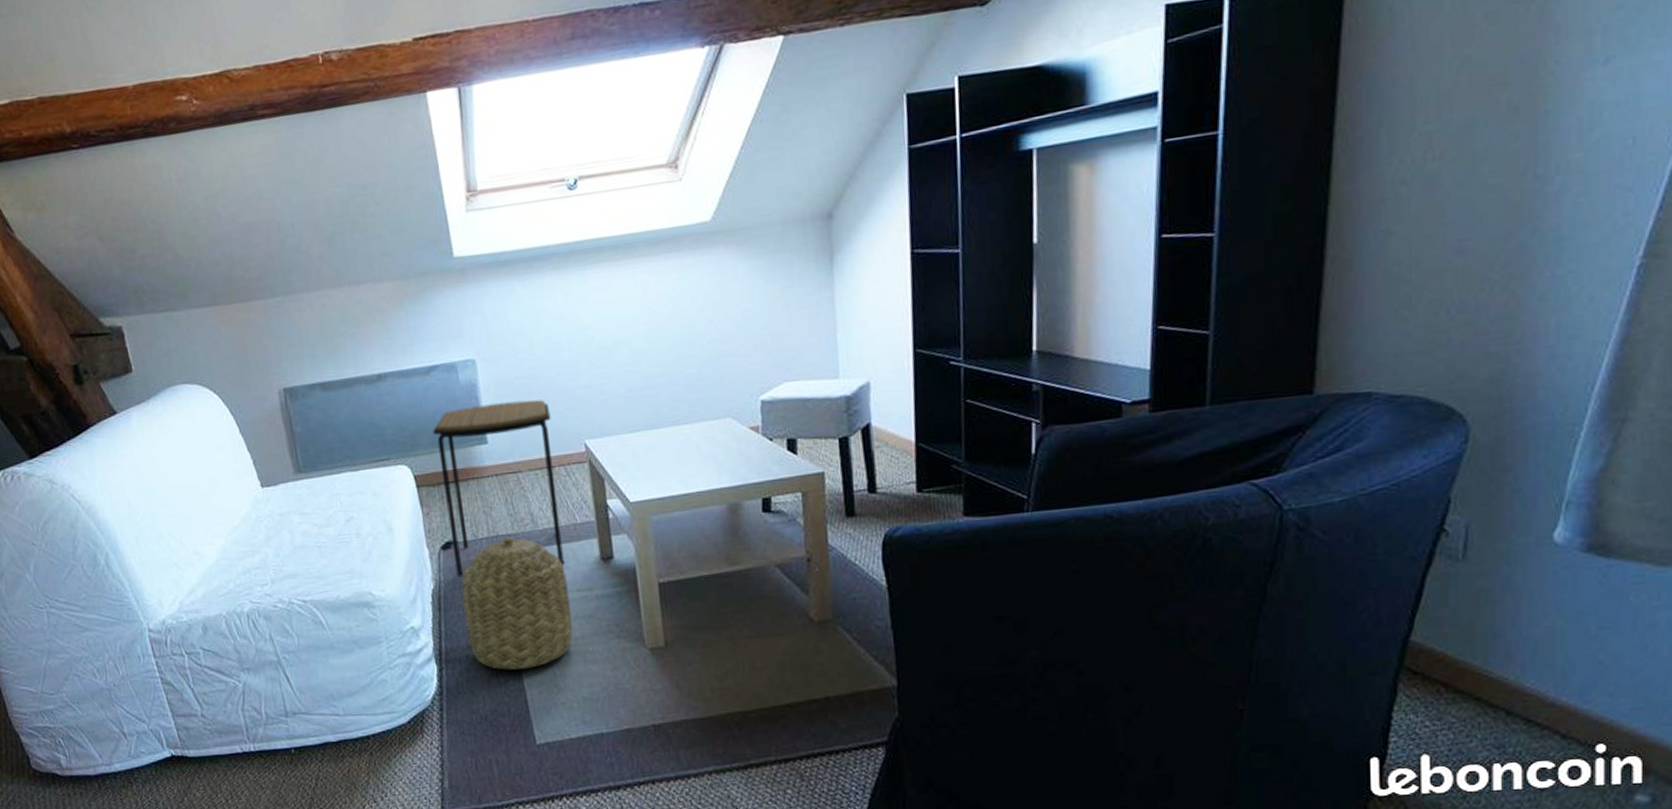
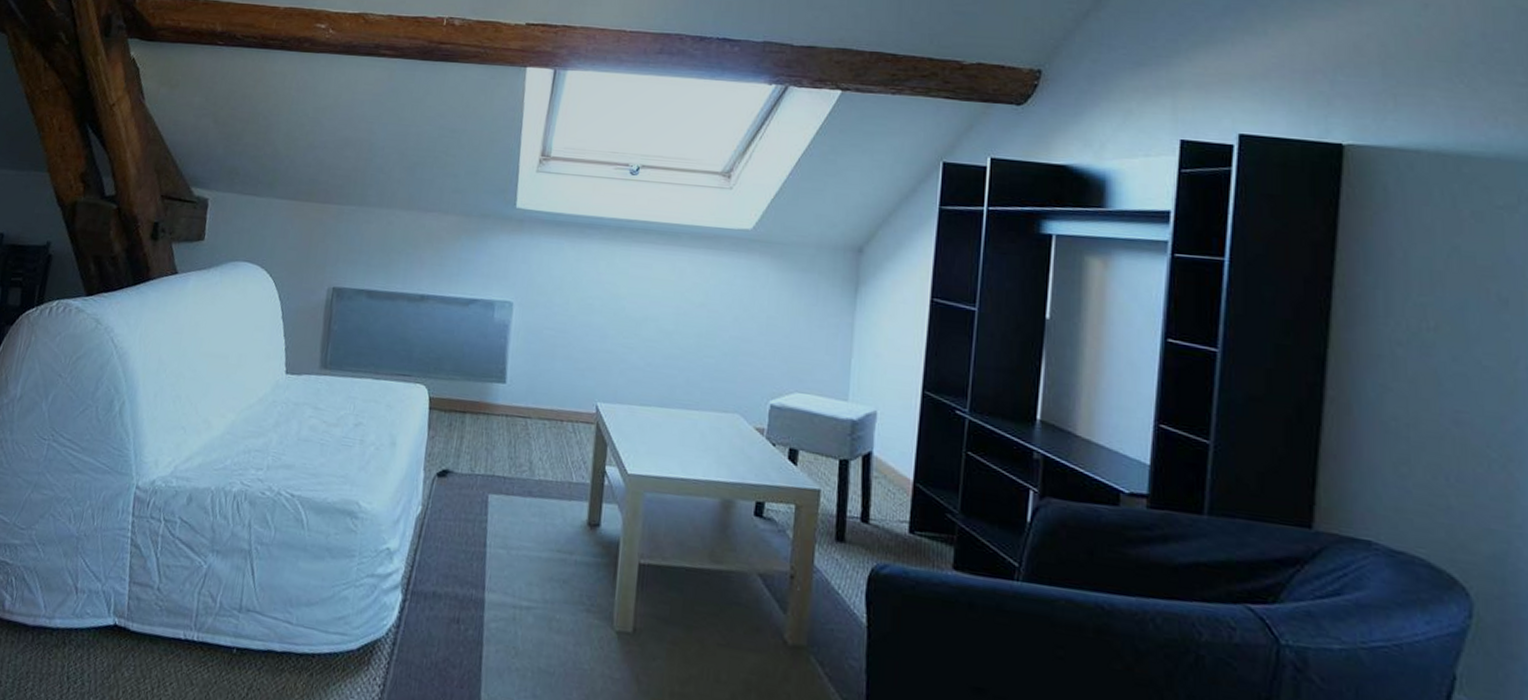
side table: present [433,400,565,578] -> none [445,344,571,521]
basket: present [461,536,573,670] -> none [439,479,551,623]

